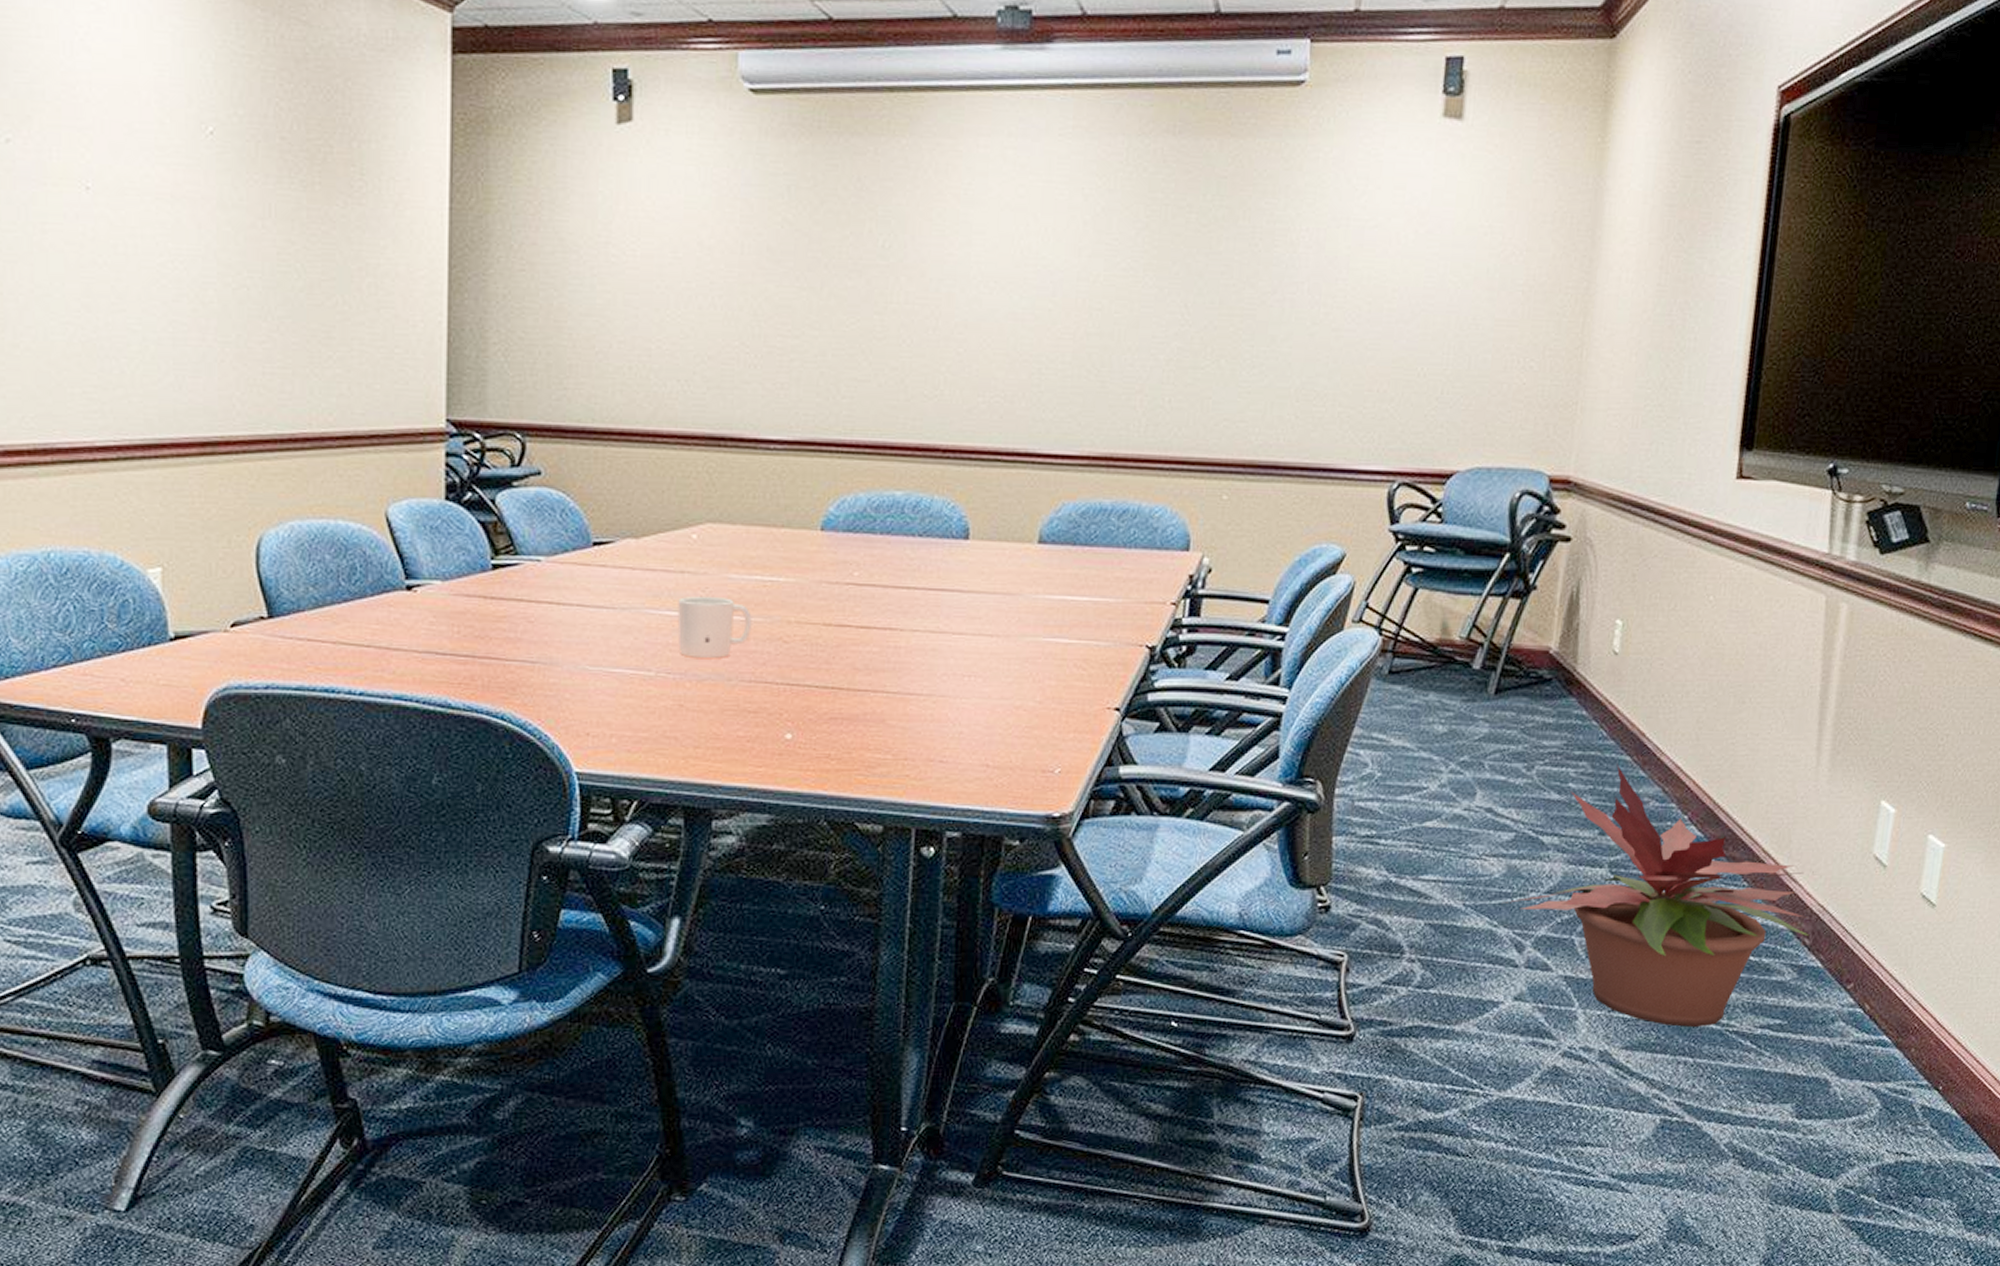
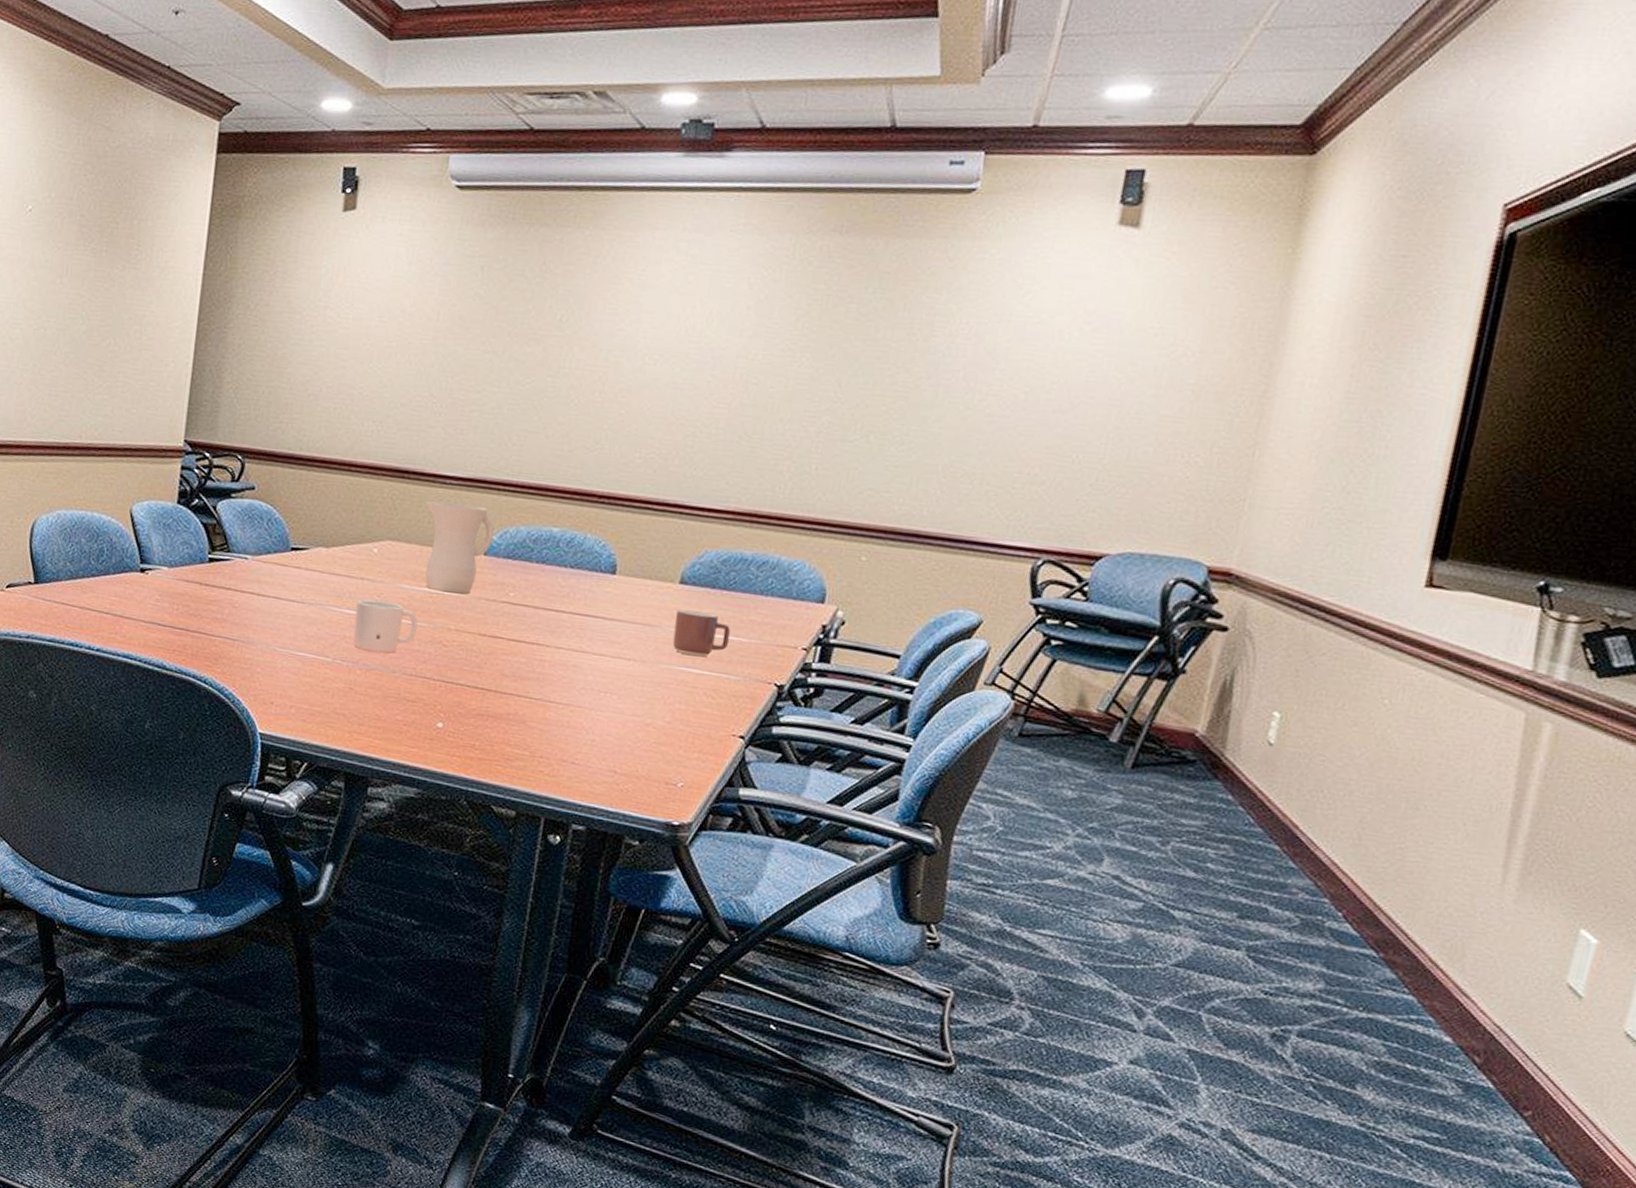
pitcher: none [748,471,829,579] -> present [425,501,494,594]
mug: none [1036,573,1096,624] -> present [672,609,730,657]
potted plant: present [1504,763,1809,1027] -> none [1126,850,1480,1126]

